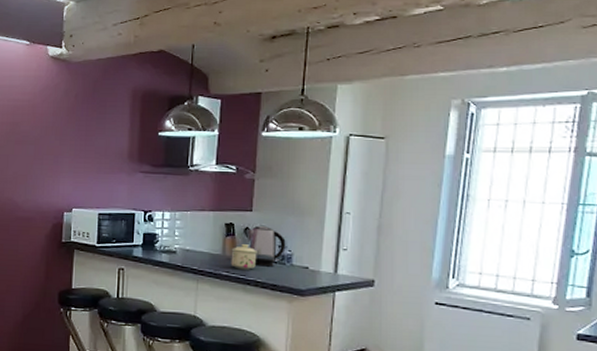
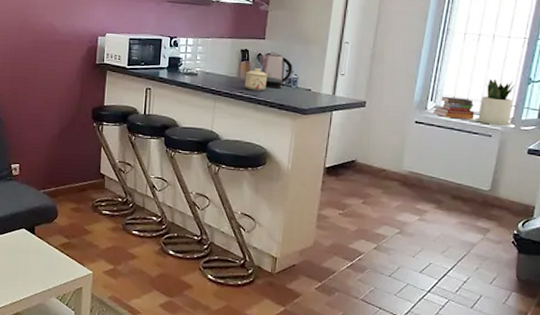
books: none [456,272,507,300] -> present [433,96,475,120]
planter: none [509,252,555,308] -> present [475,79,516,127]

